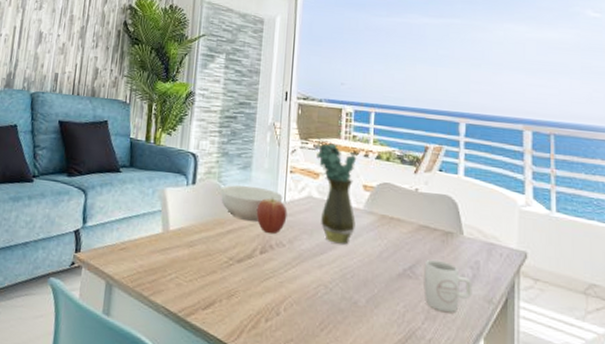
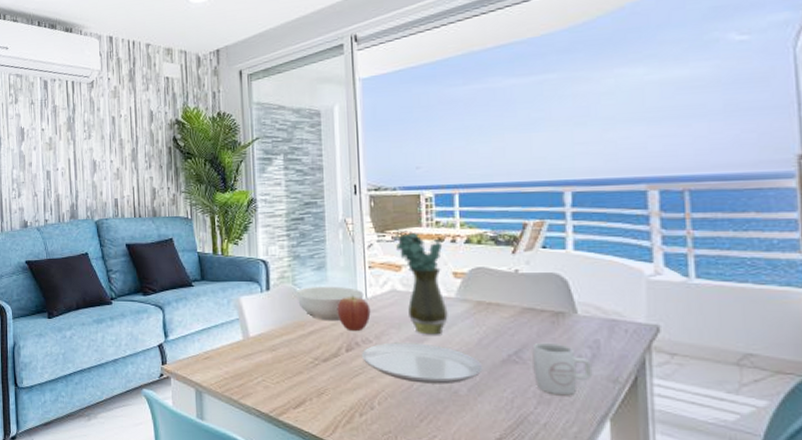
plate: none [274,248,381,294] -> present [362,342,483,385]

